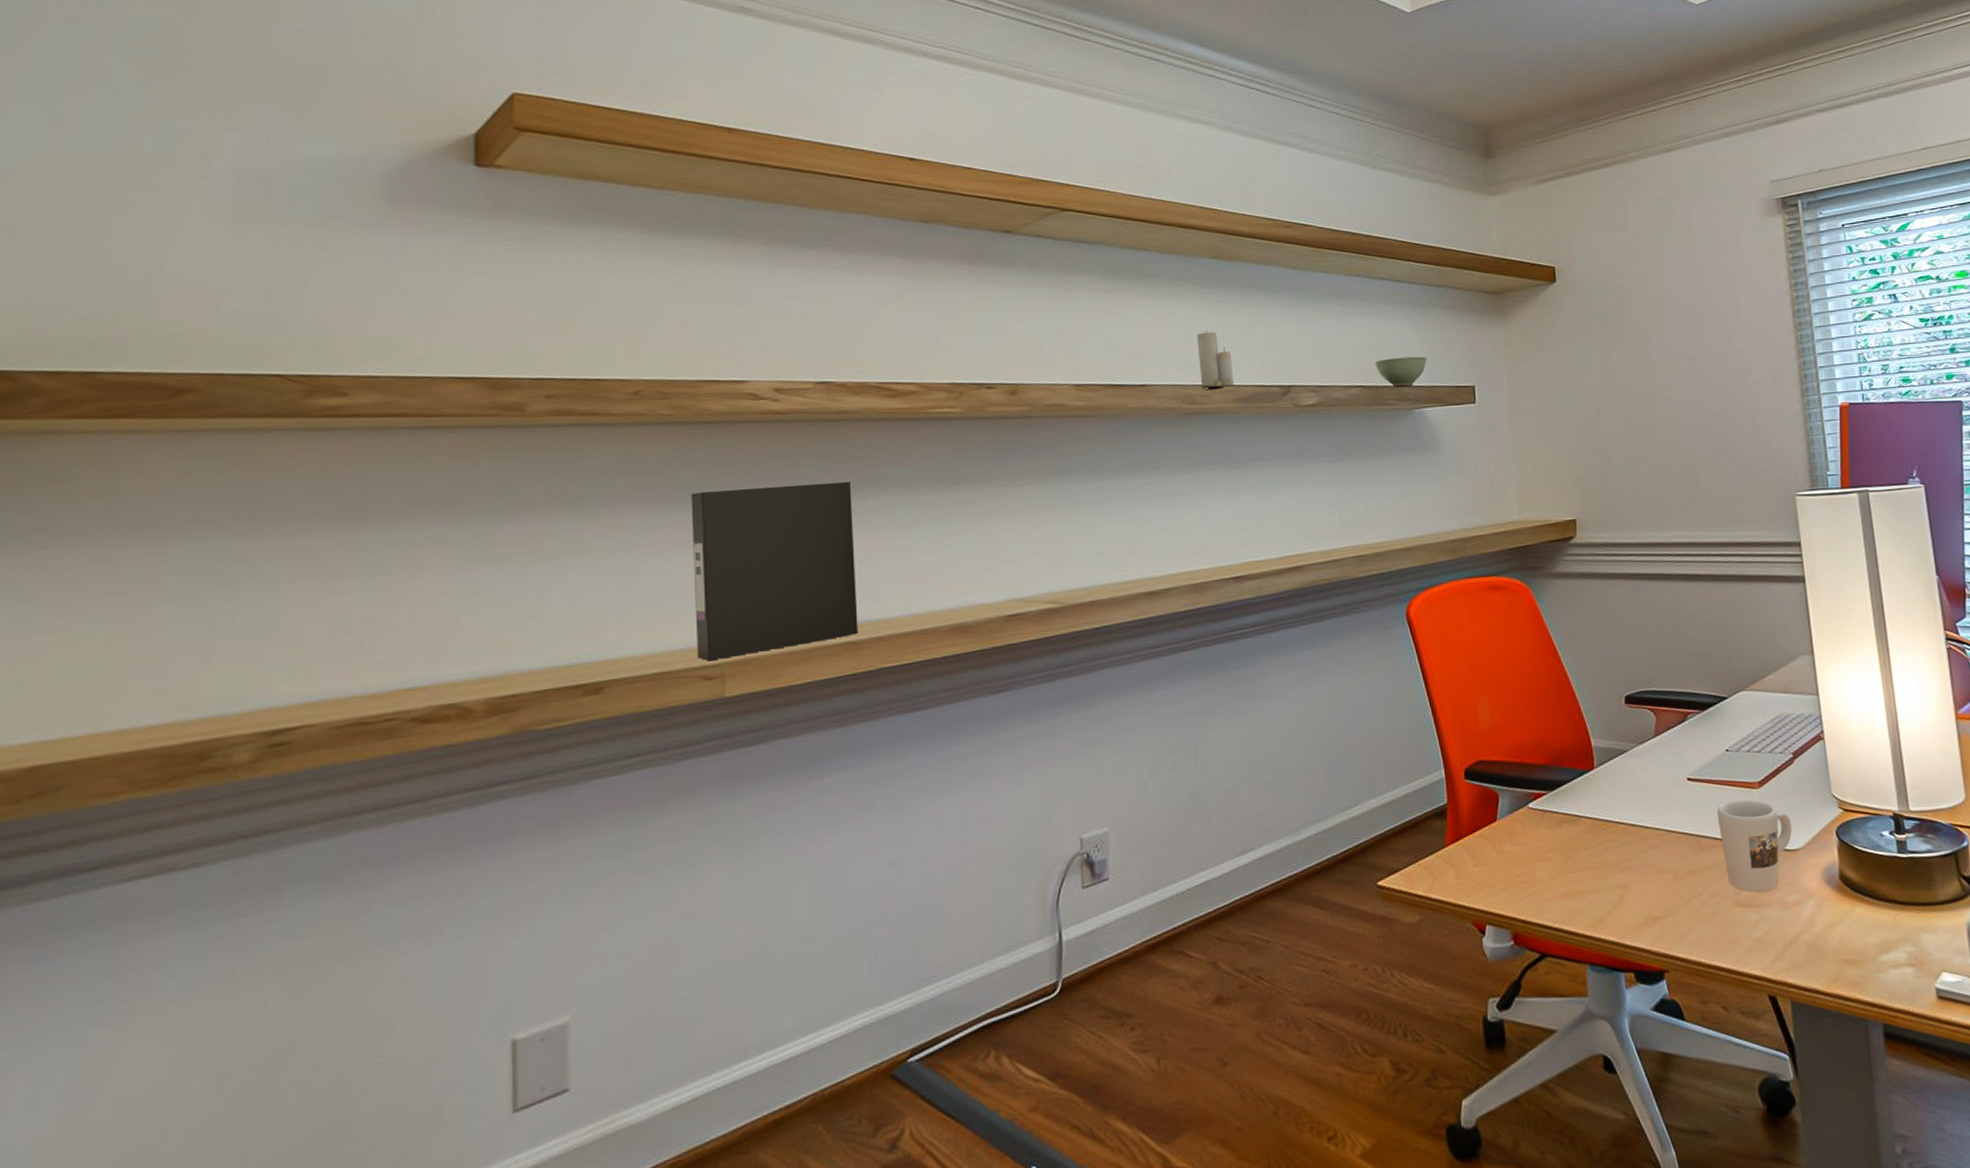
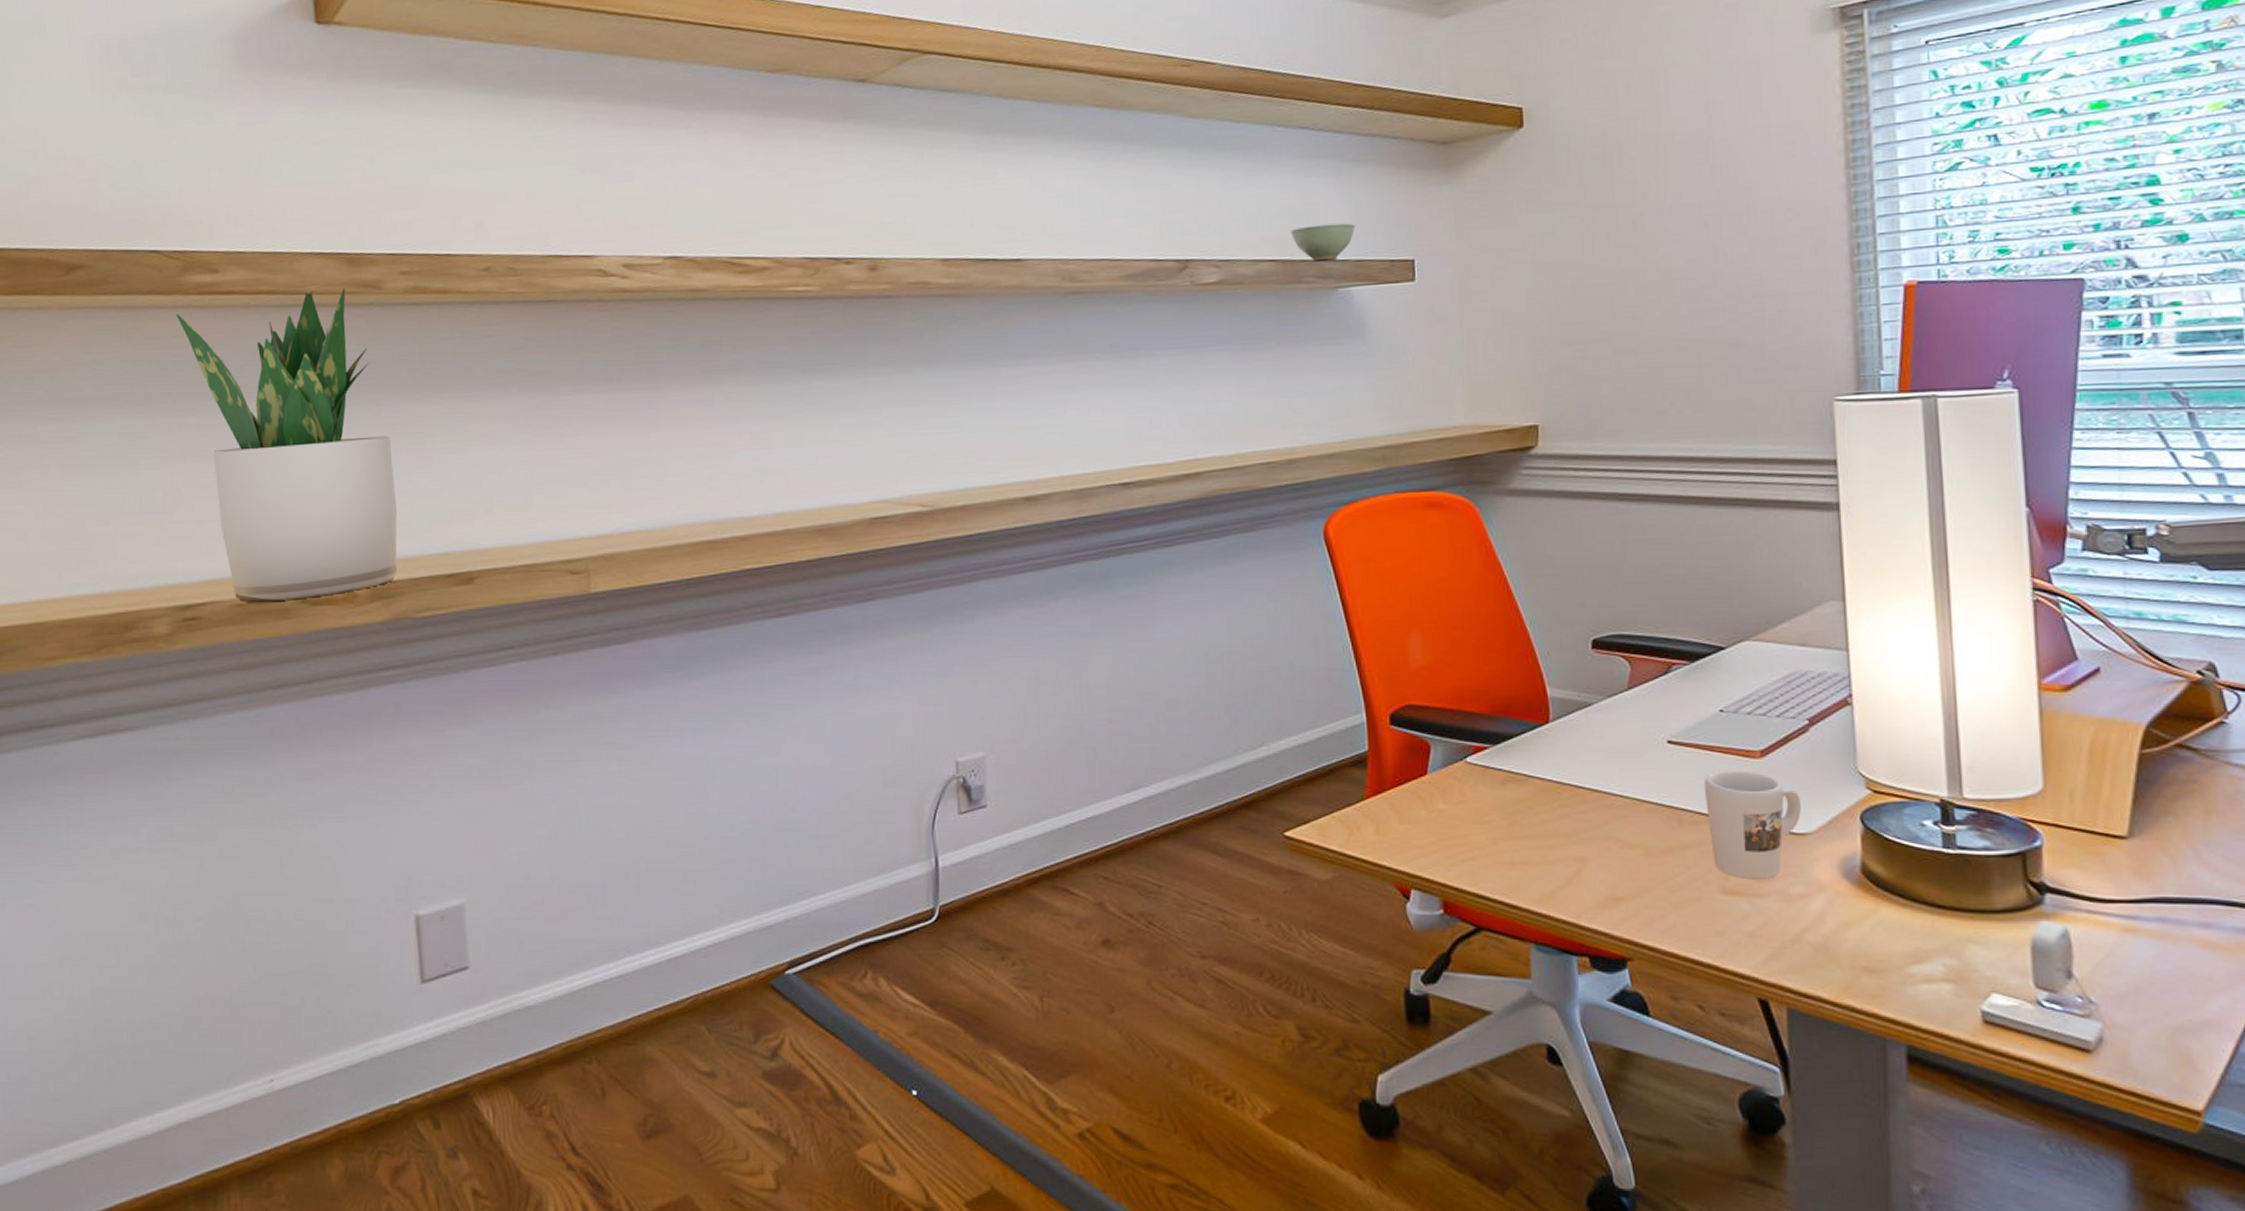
planter: none [295,410,523,724] -> present [176,287,397,603]
binder: present [691,481,858,661] -> none [546,367,720,555]
candle: present [1196,330,1235,390] -> none [1078,194,1123,266]

